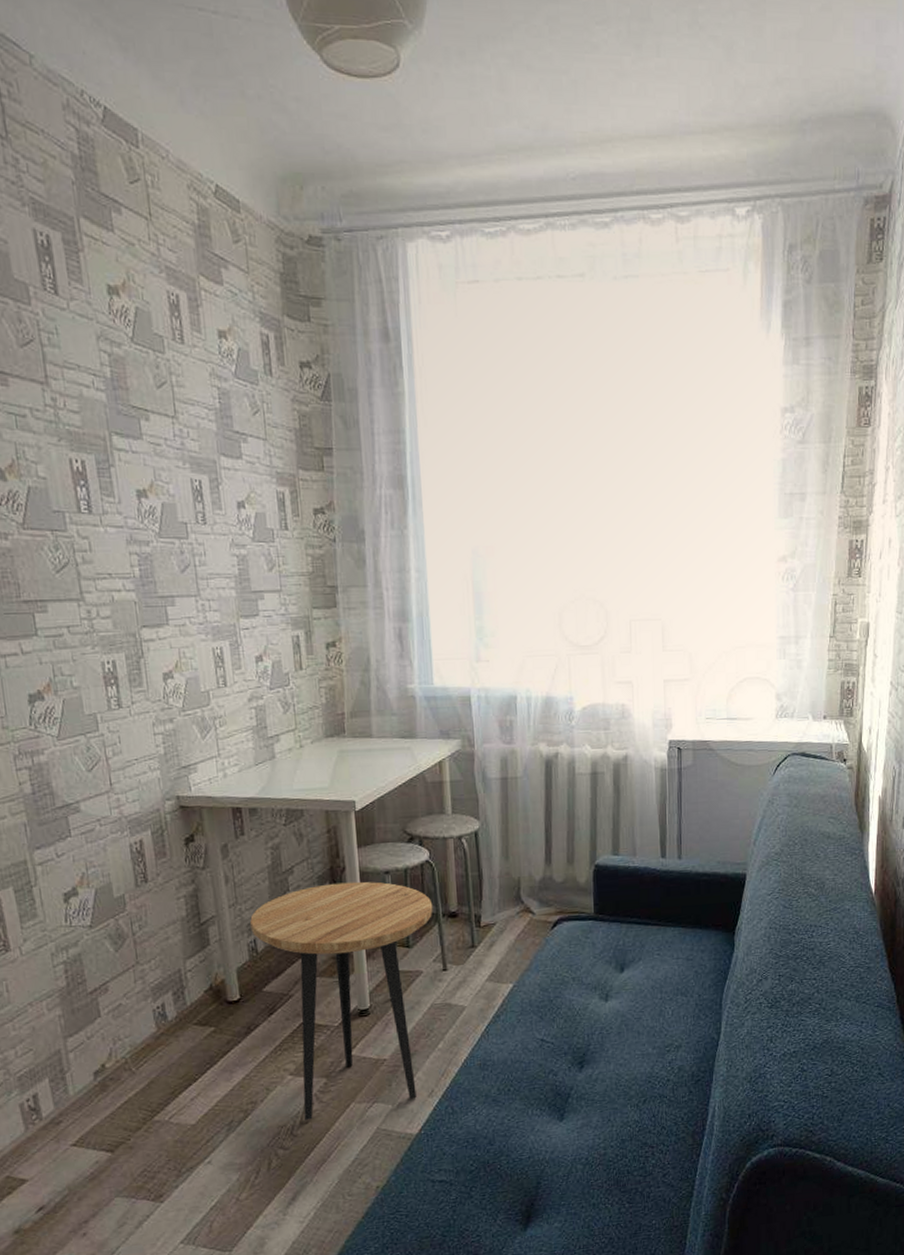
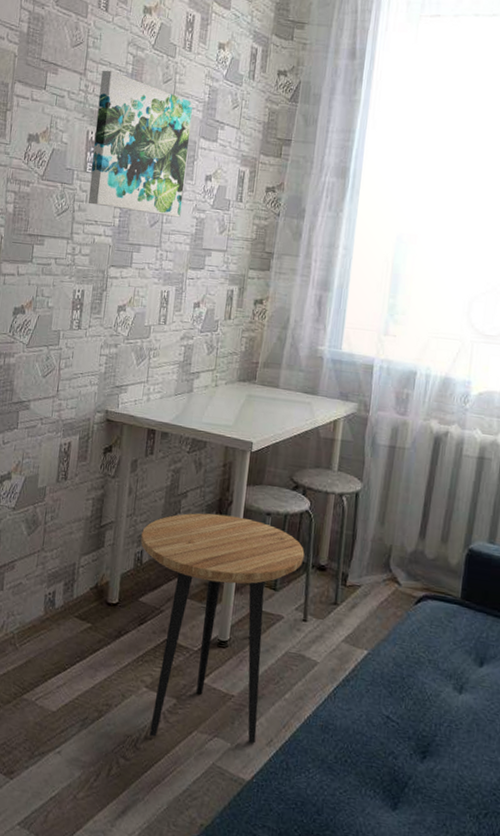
wall art: none [69,375,217,558] -> present [88,70,193,218]

